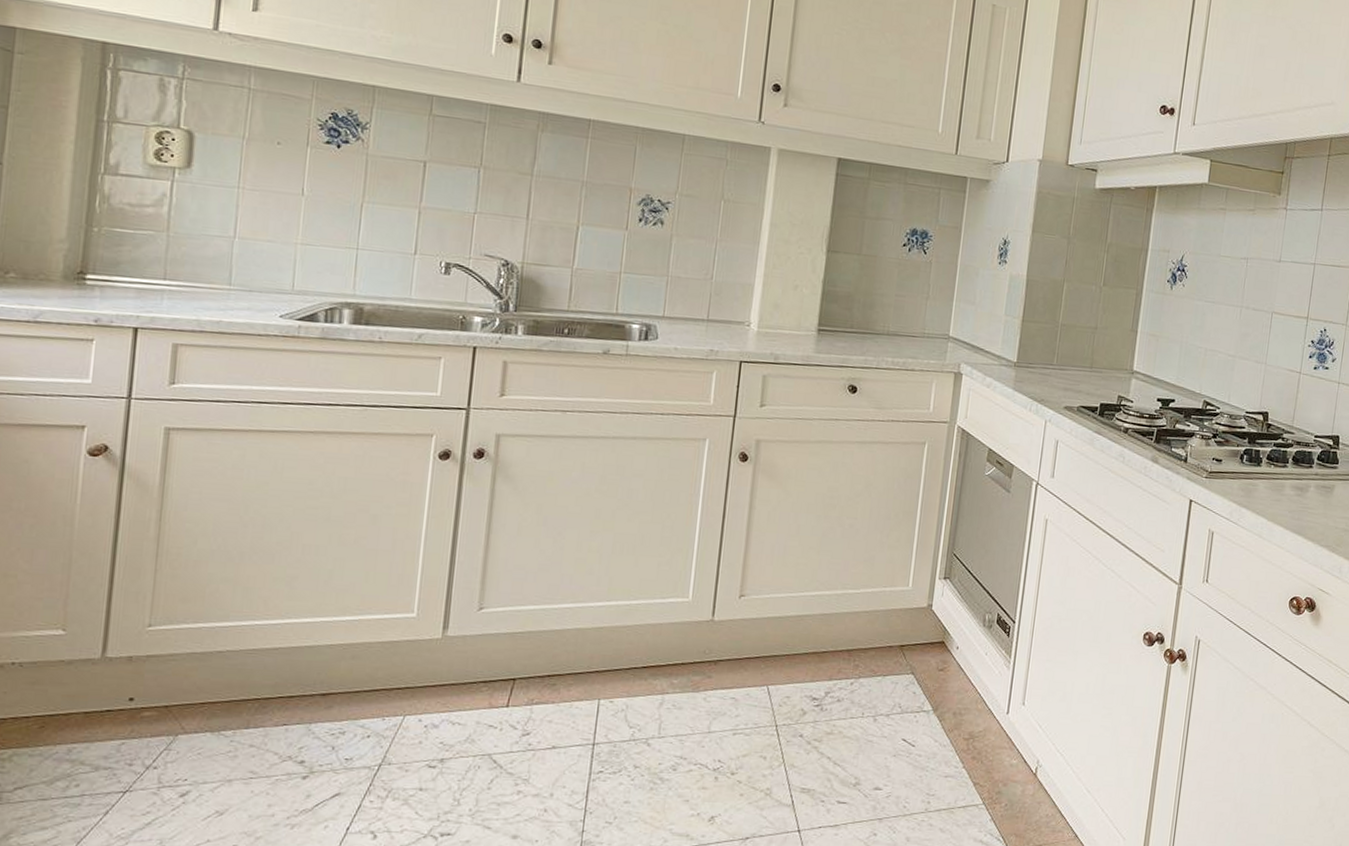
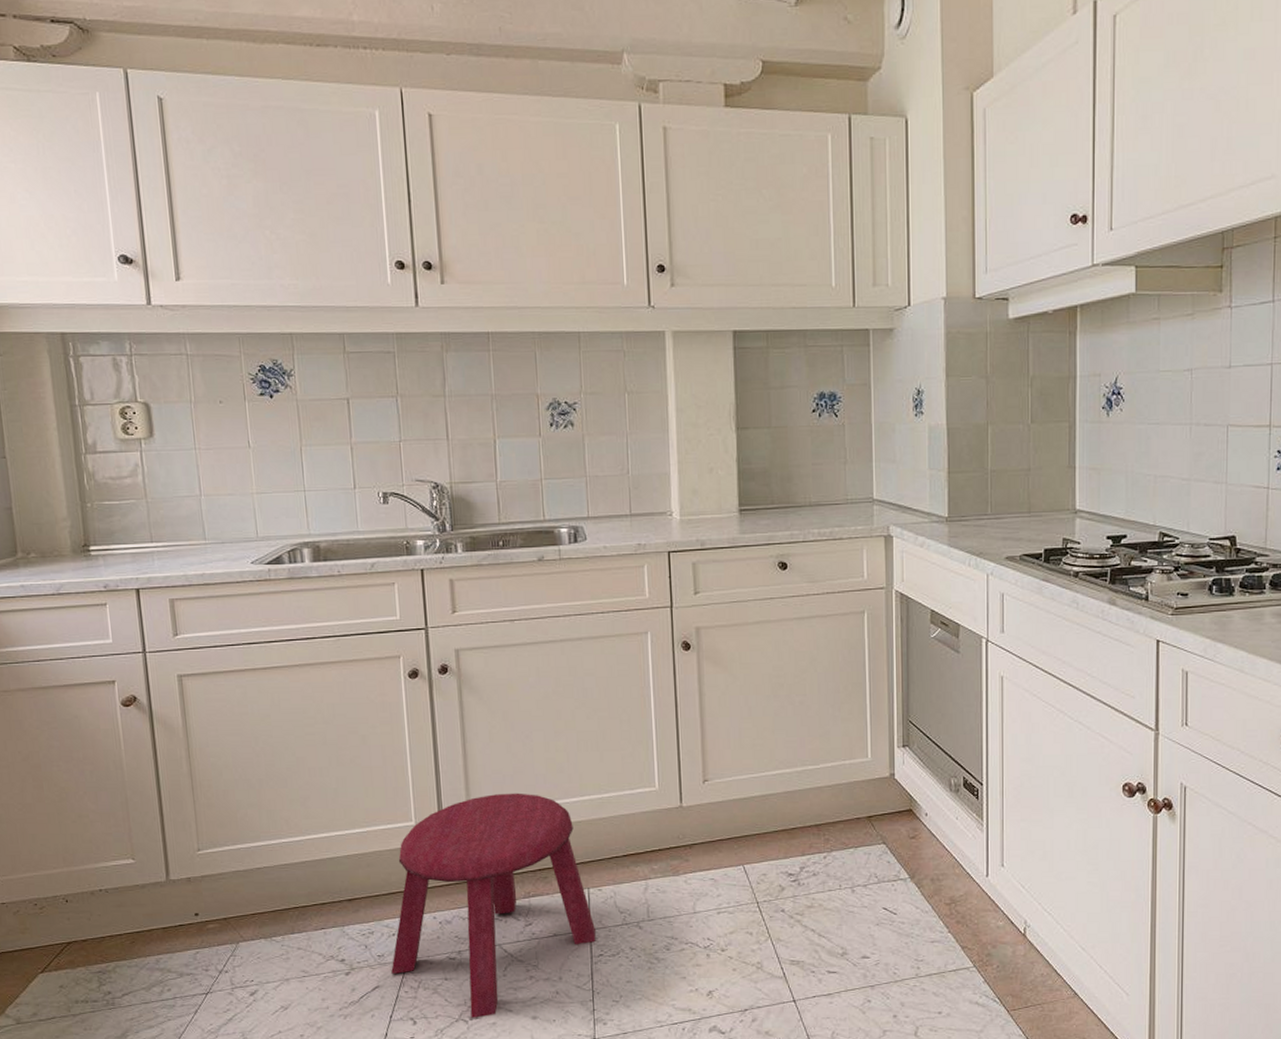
stool: none [357,591,600,834] -> present [391,793,596,1018]

